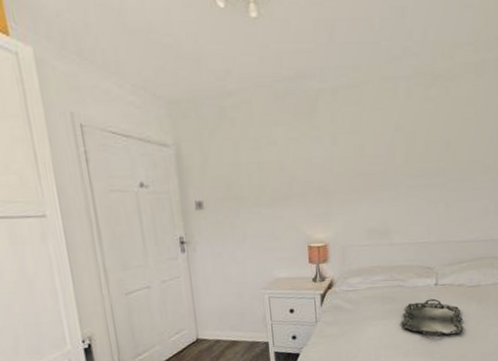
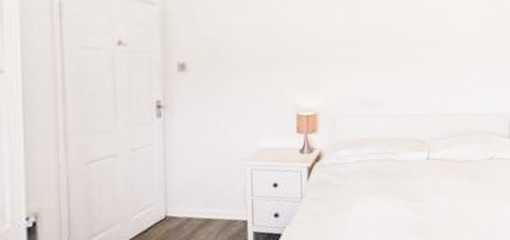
serving tray: present [401,298,464,336] -> none [391,174,456,215]

